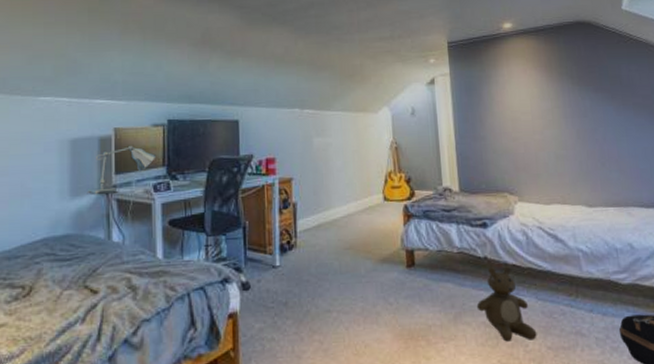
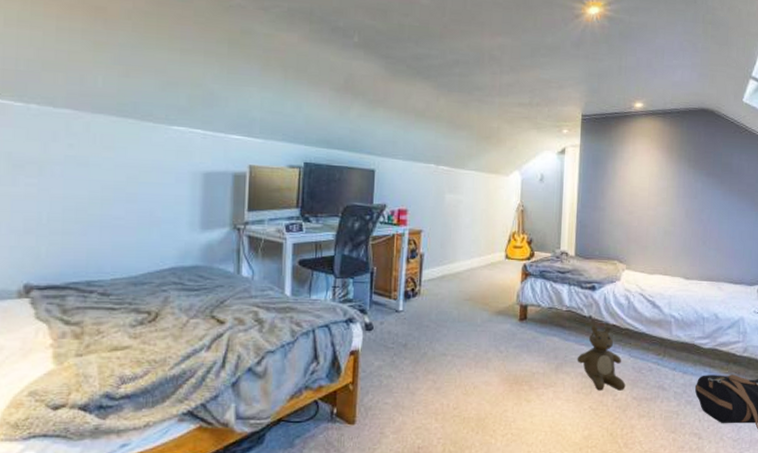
desk lamp: present [87,145,155,196] -> none [218,183,290,230]

